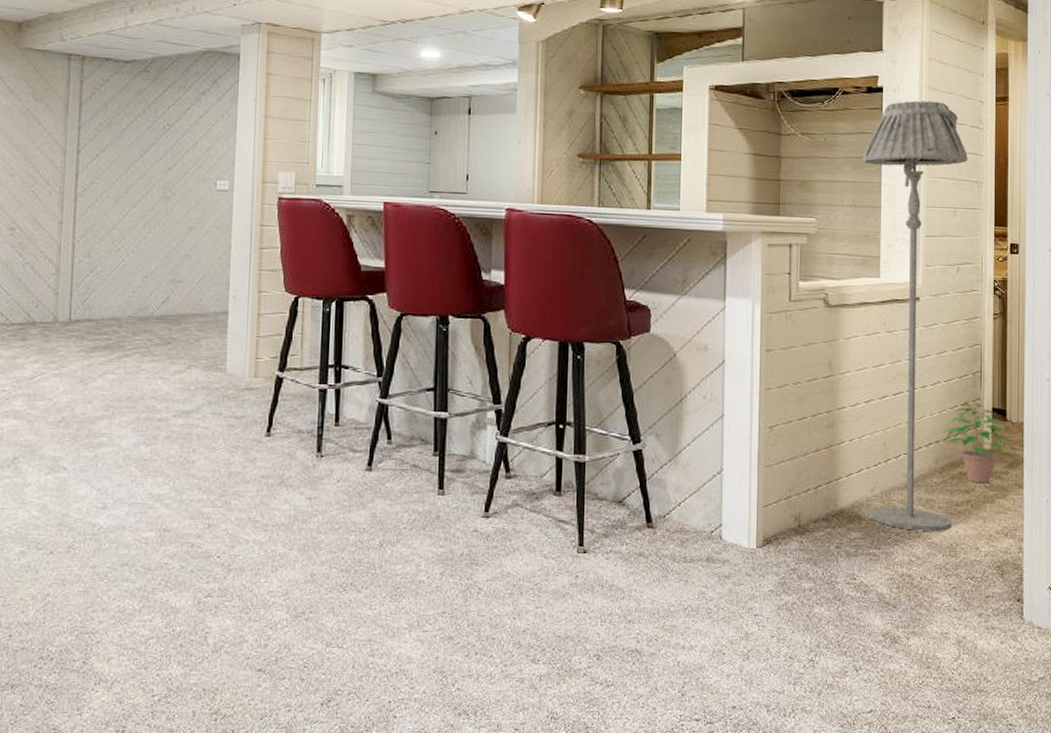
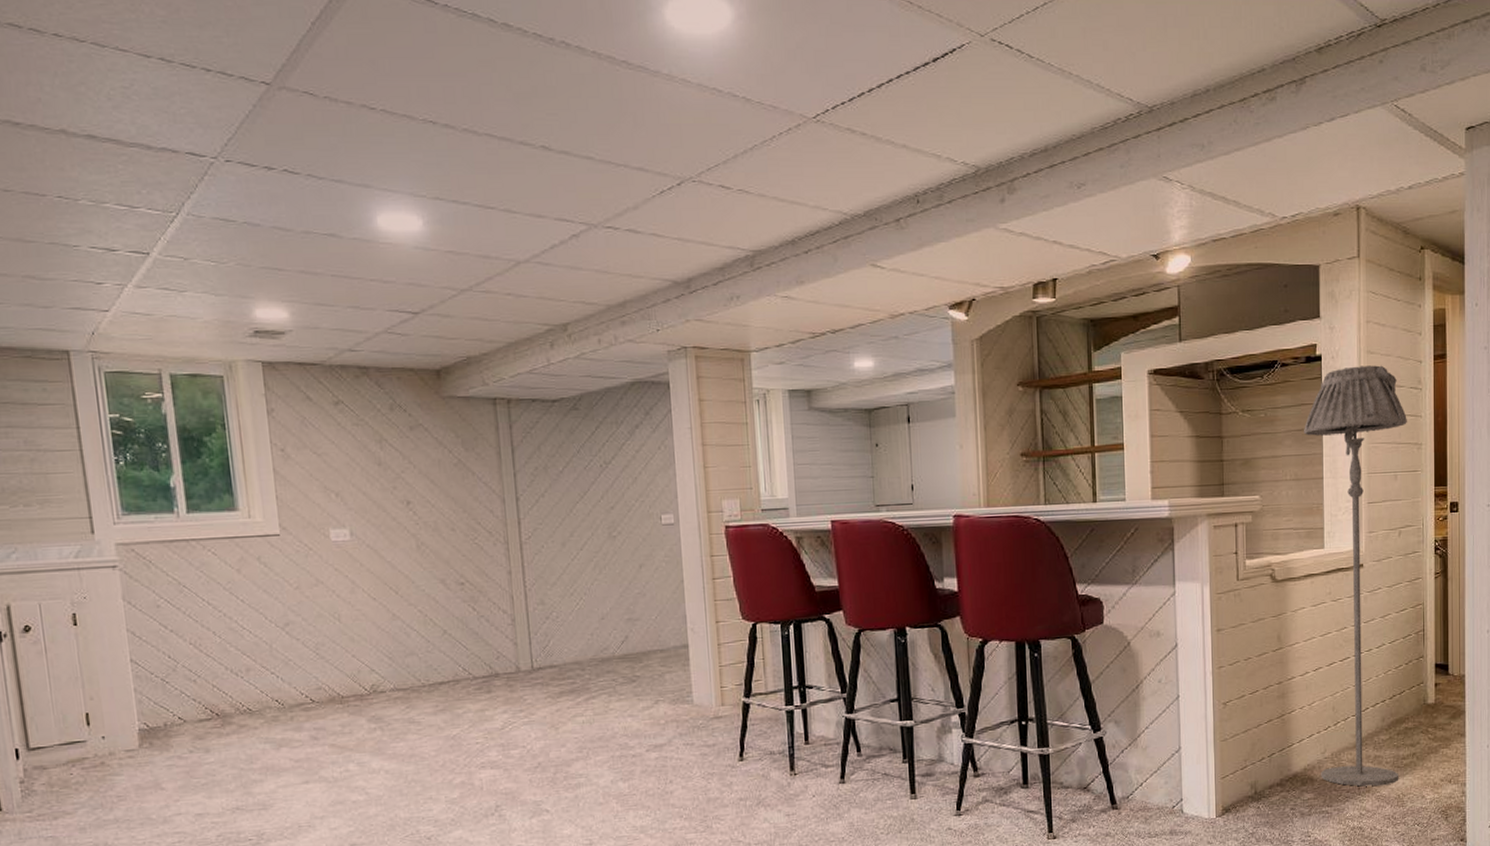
potted plant: present [932,403,1025,484] -> none [1378,661,1466,737]

